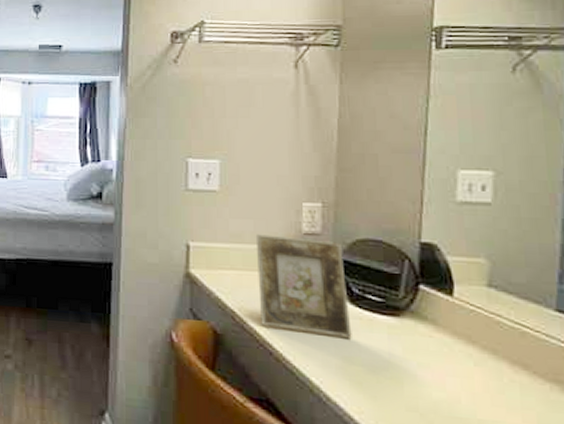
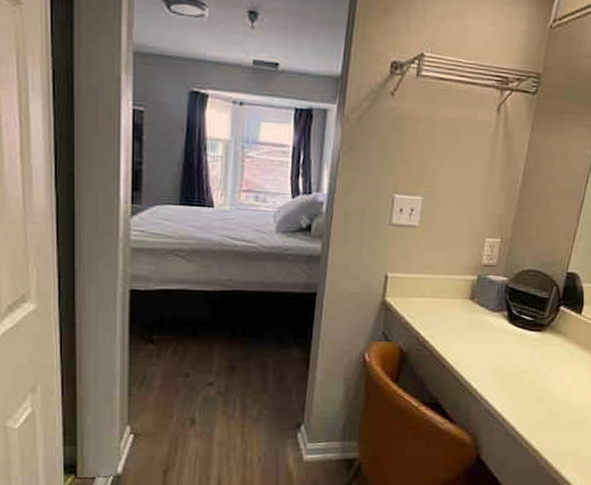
picture frame: present [255,234,352,338] -> none [439,266,510,350]

